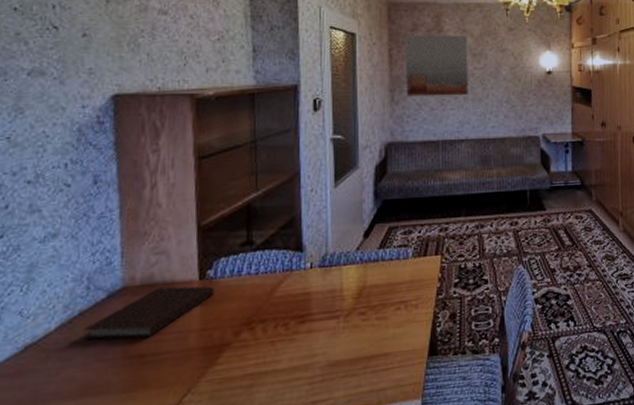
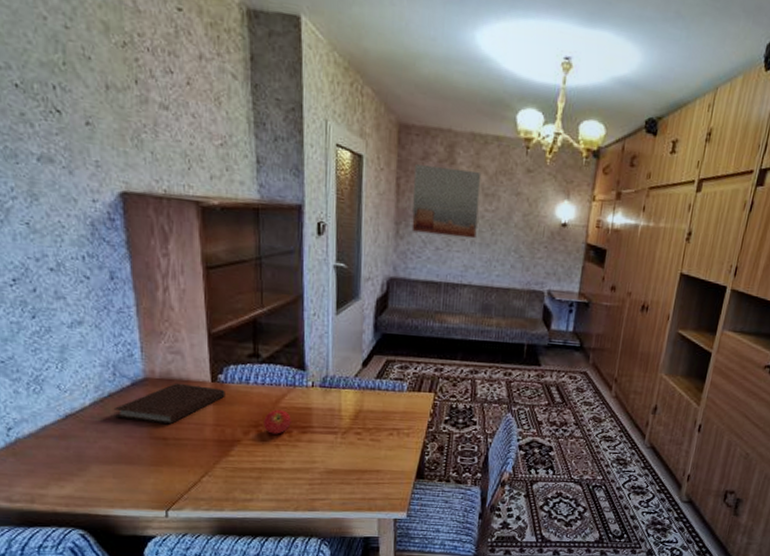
fruit: none [257,300,288,330] -> present [264,409,291,434]

